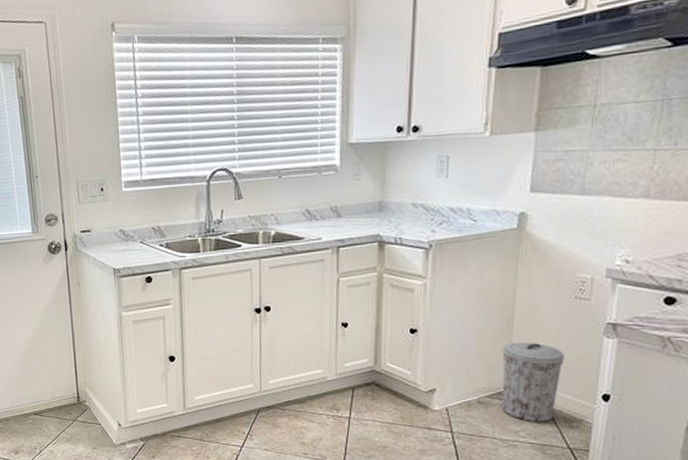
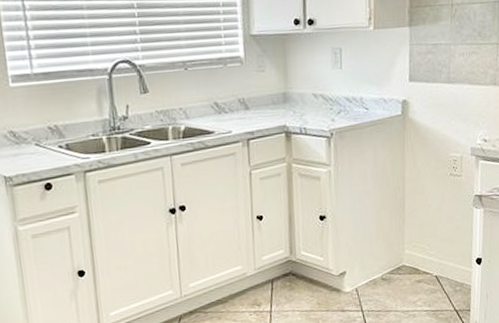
trash can: present [502,342,564,422] -> none [398,218,446,292]

